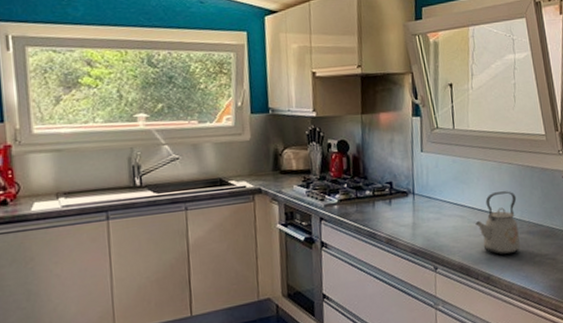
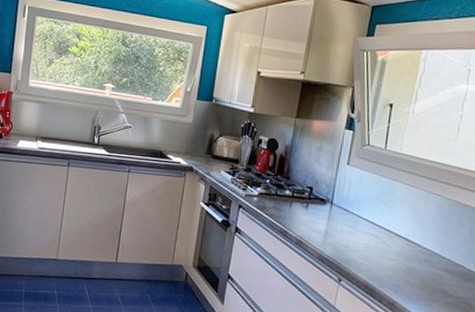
kettle: present [475,191,520,255] -> none [389,221,440,287]

